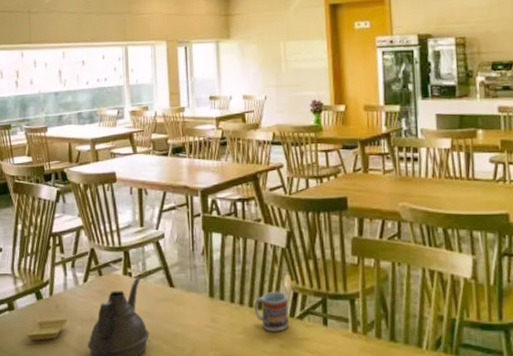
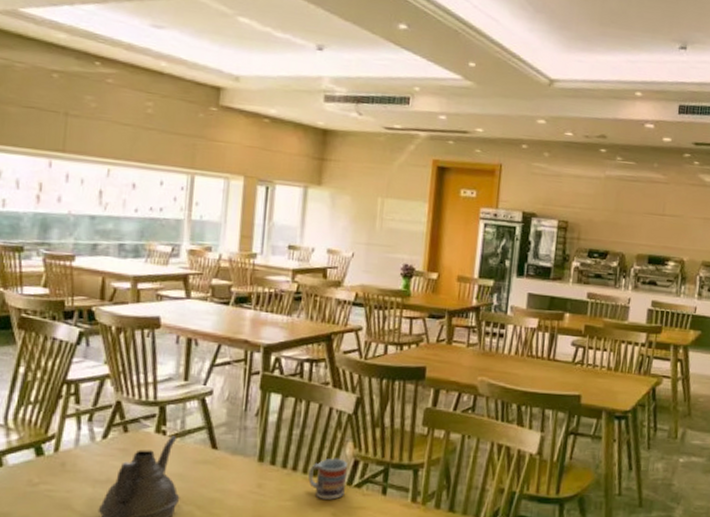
saucer: present [26,319,67,341] -> none [16,479,75,503]

